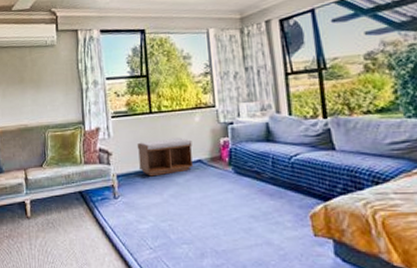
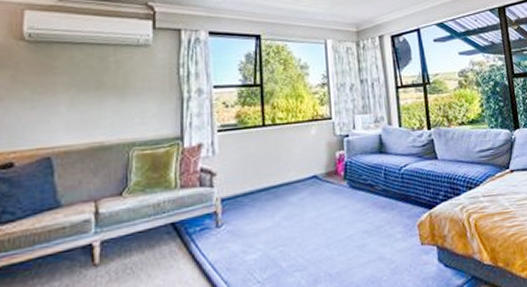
bench: present [137,137,194,177] -> none [246,152,309,198]

